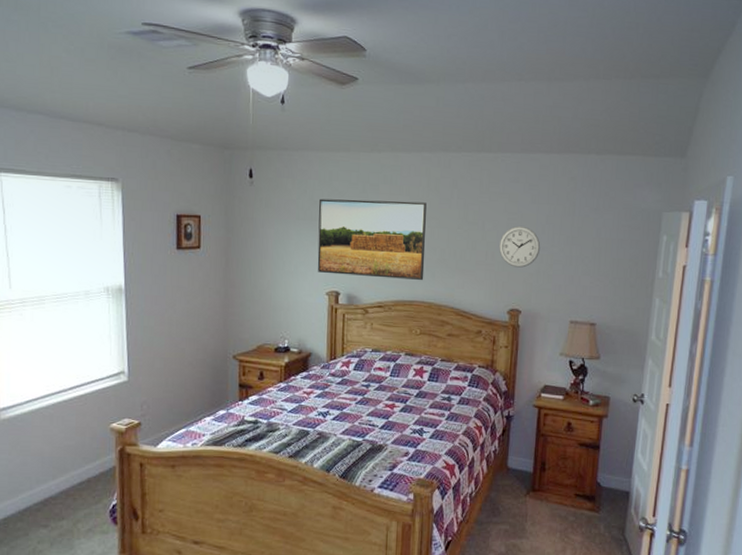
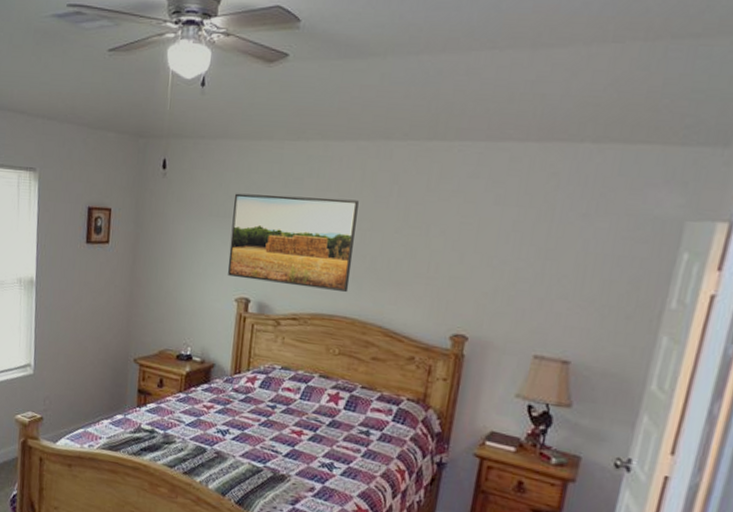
wall clock: present [498,225,541,268] -> none [445,232,502,285]

